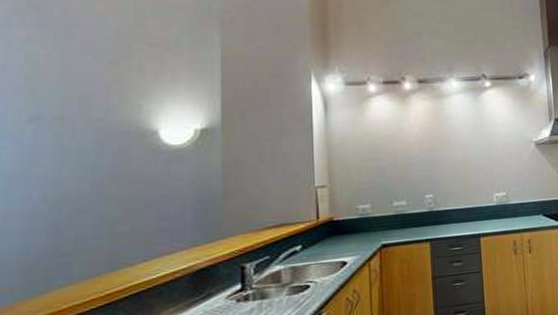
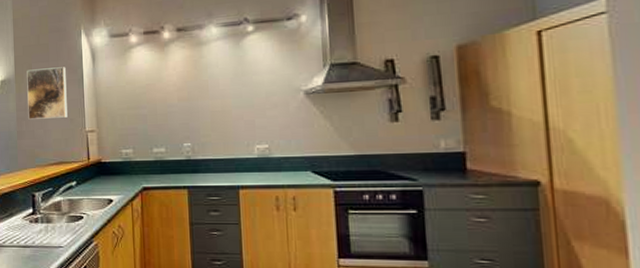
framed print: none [238,115,292,176] -> present [27,67,68,120]

